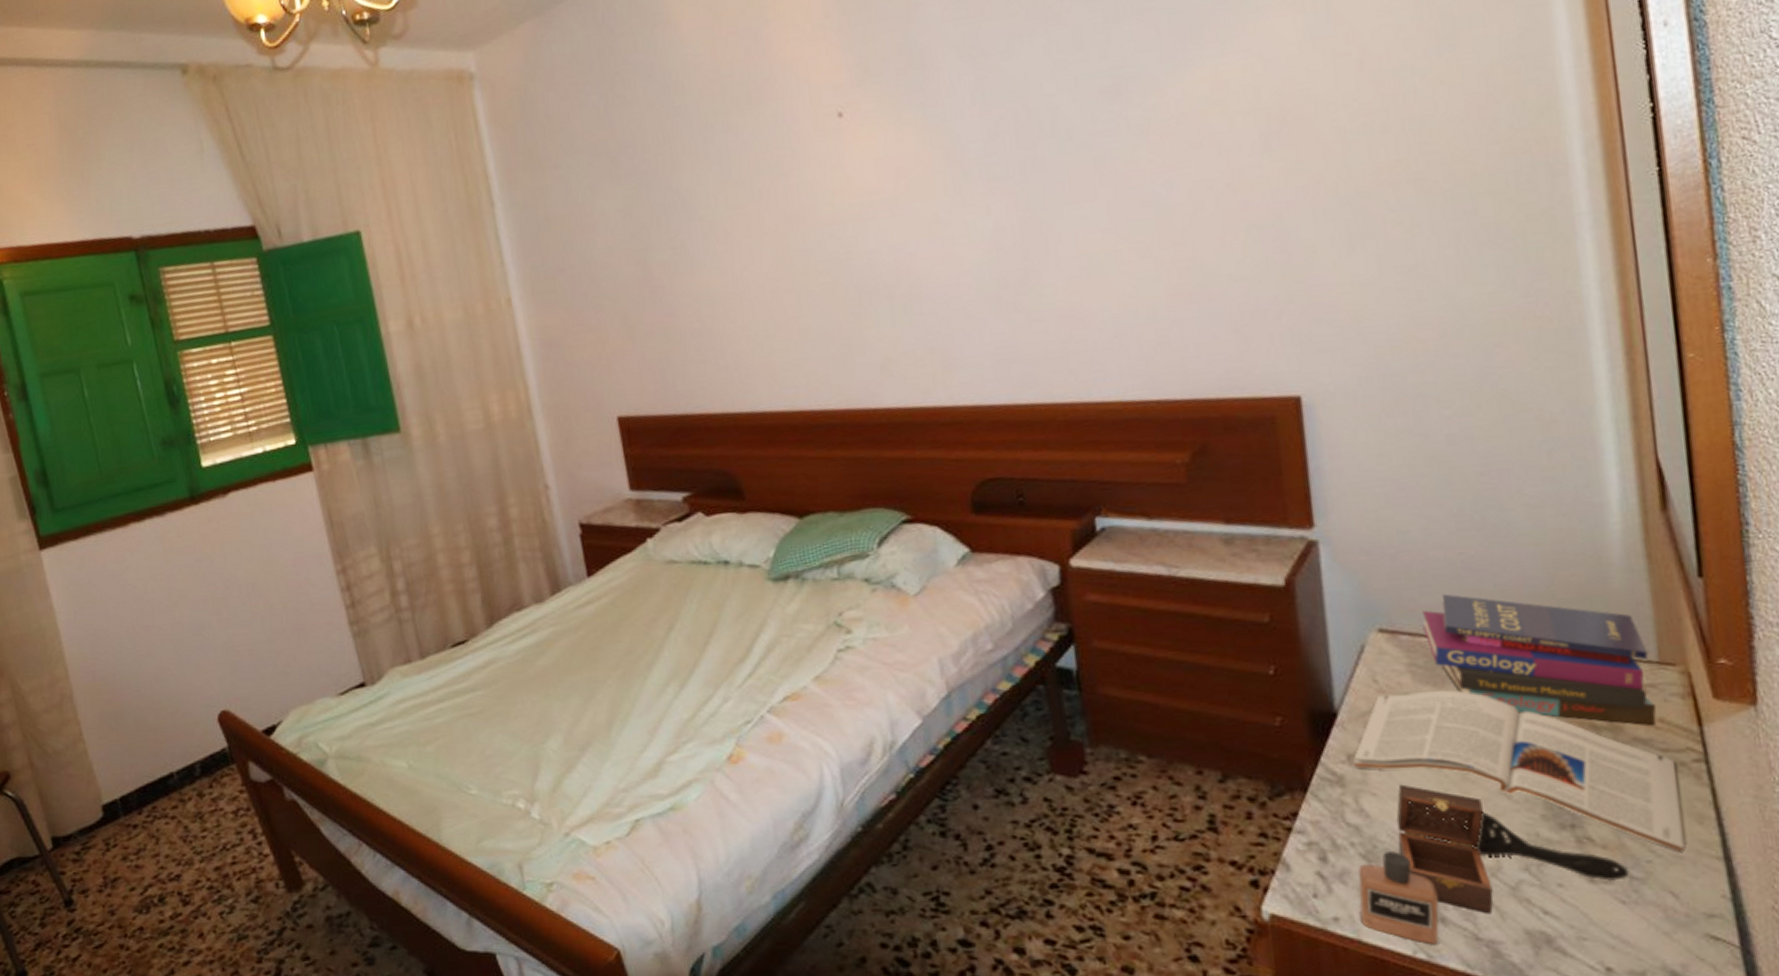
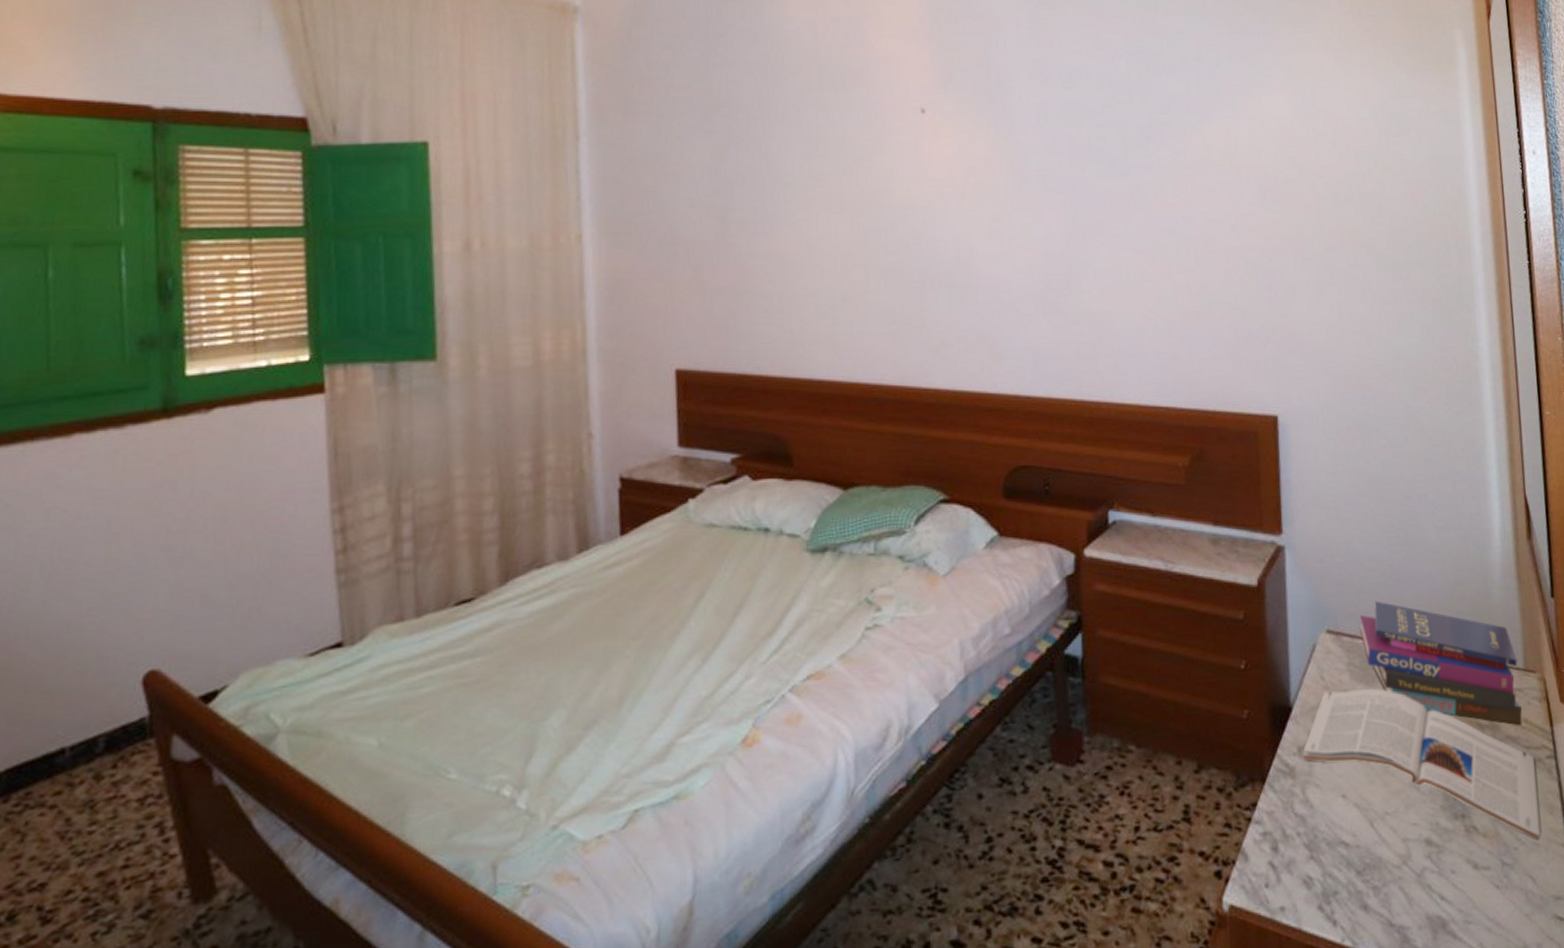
perfume: present [1357,851,1439,945] -> none [1301,841,1363,932]
jewelry box: present [1396,784,1494,914] -> none [1333,776,1404,901]
hairbrush: present [1408,802,1630,881] -> none [1343,793,1502,867]

